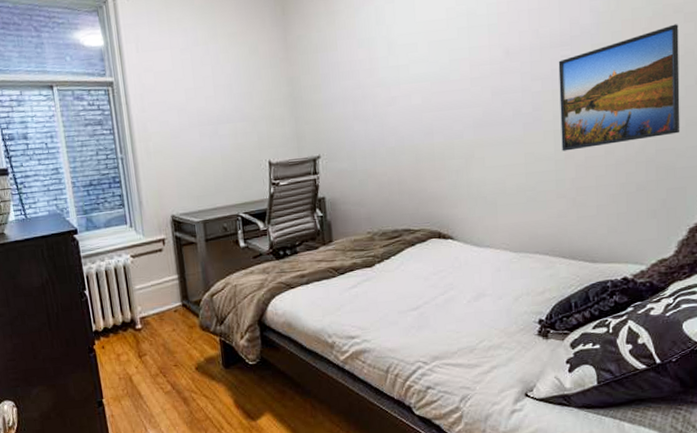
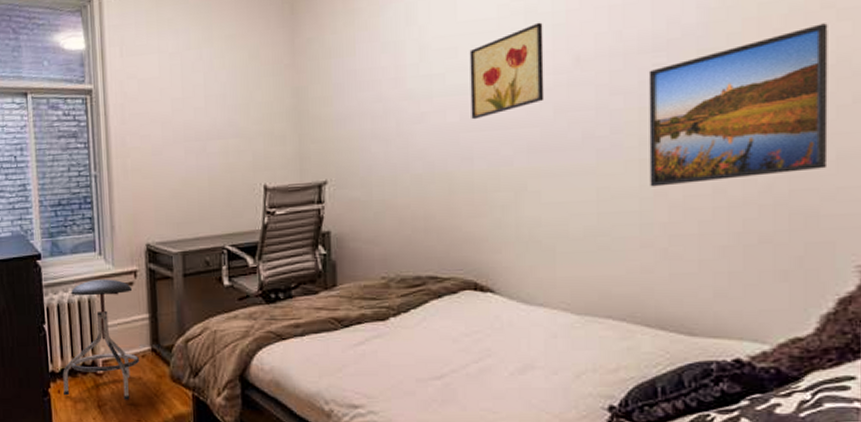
stool: none [105,247,173,351] -> present [63,279,140,400]
wall art: none [426,22,484,102] -> present [469,22,544,120]

